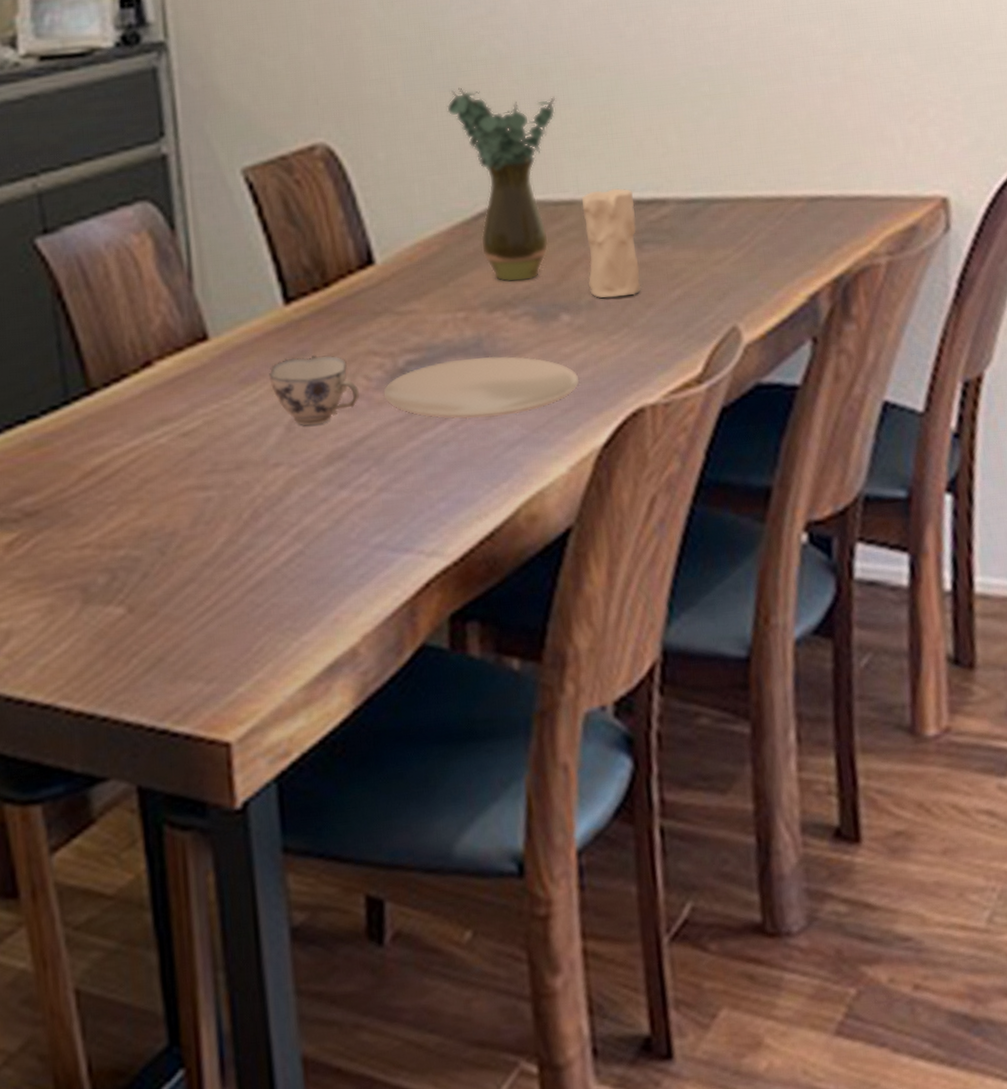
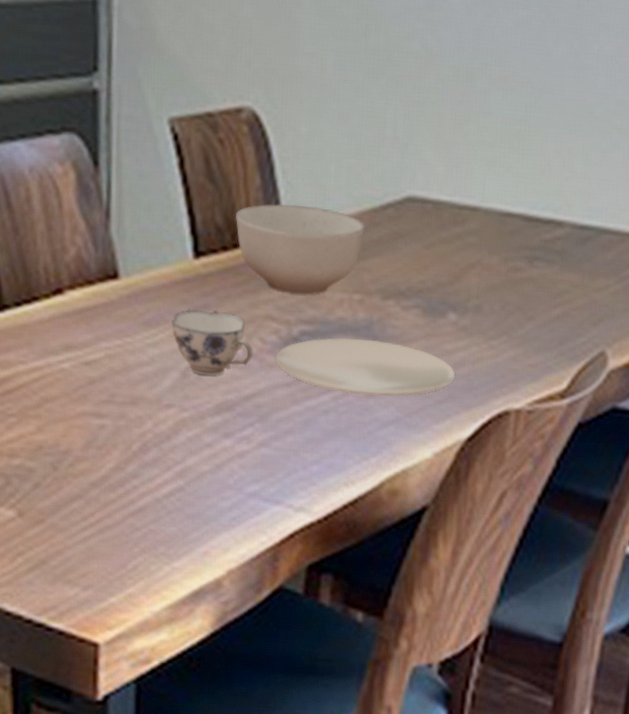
bowl: none [322,230,460,324] -> present [236,203,366,294]
vase: present [447,87,556,282] -> none [372,76,477,276]
candle: present [581,188,641,299] -> none [478,201,533,307]

